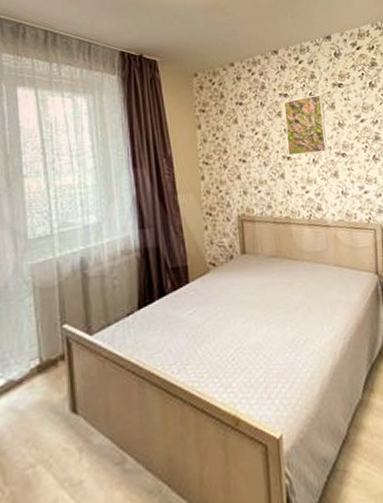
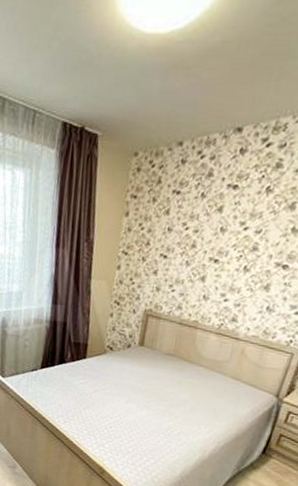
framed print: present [283,94,328,156] -> none [217,189,284,261]

